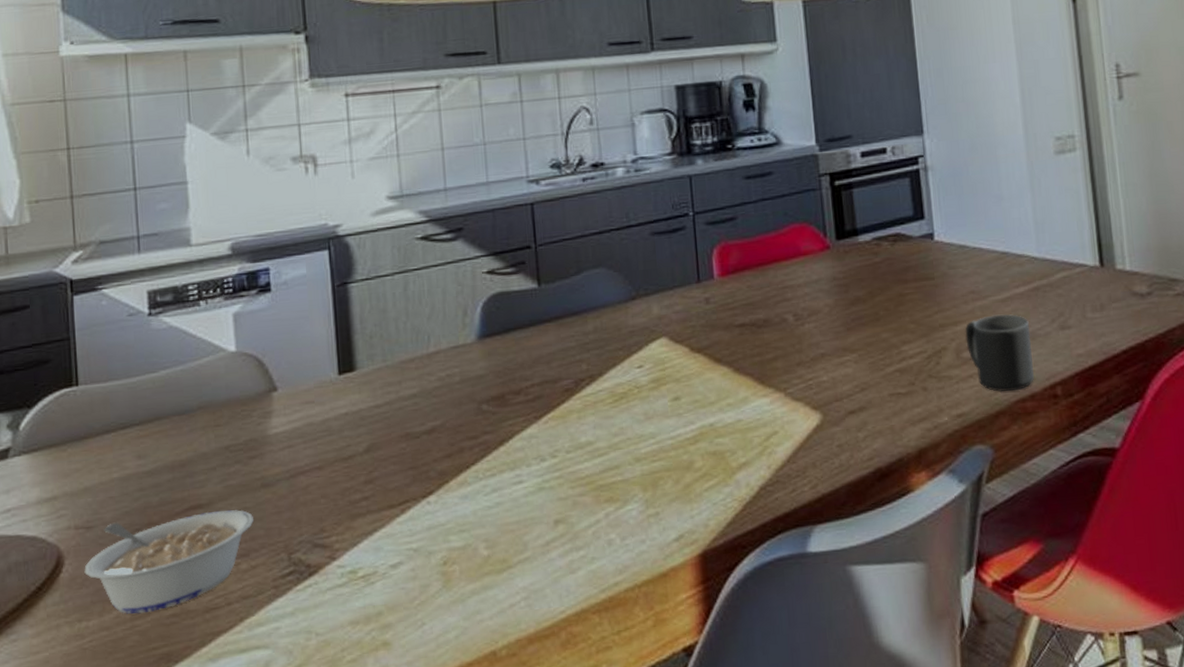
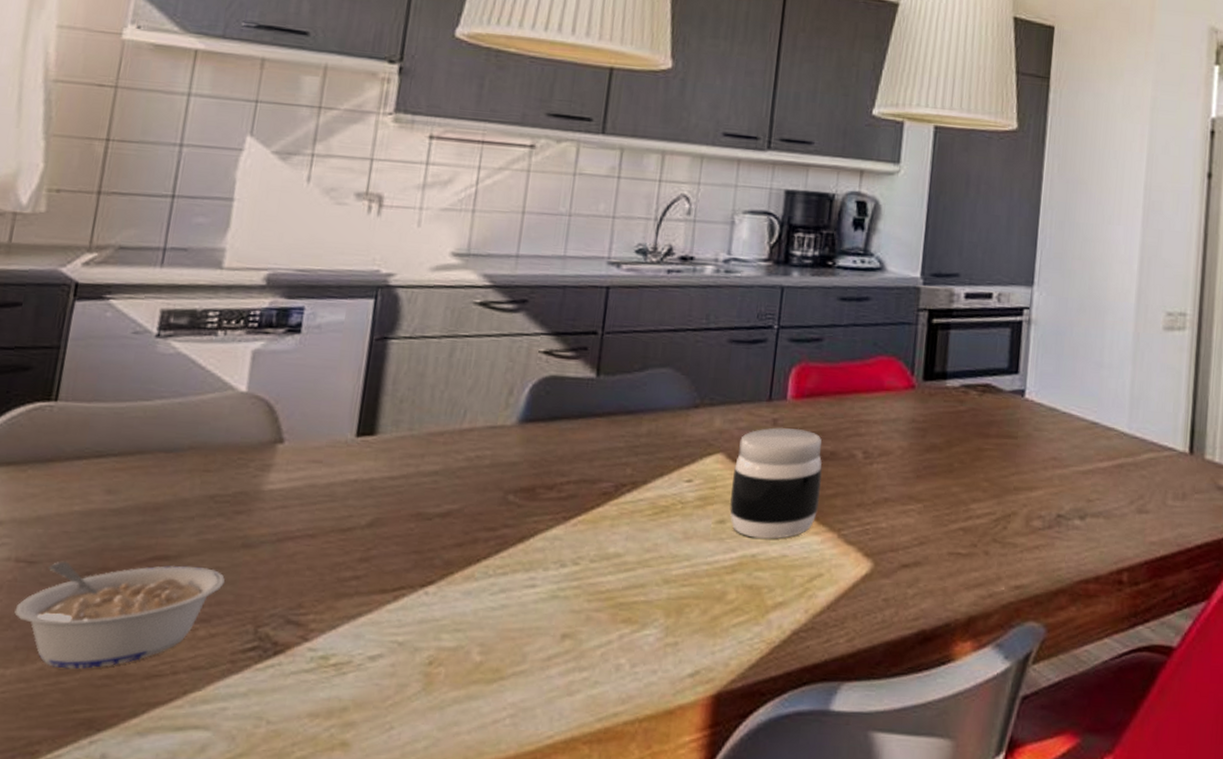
jar: none [678,303,762,409] -> present [729,427,823,539]
mug: present [965,314,1034,393] -> none [1038,486,1106,570]

